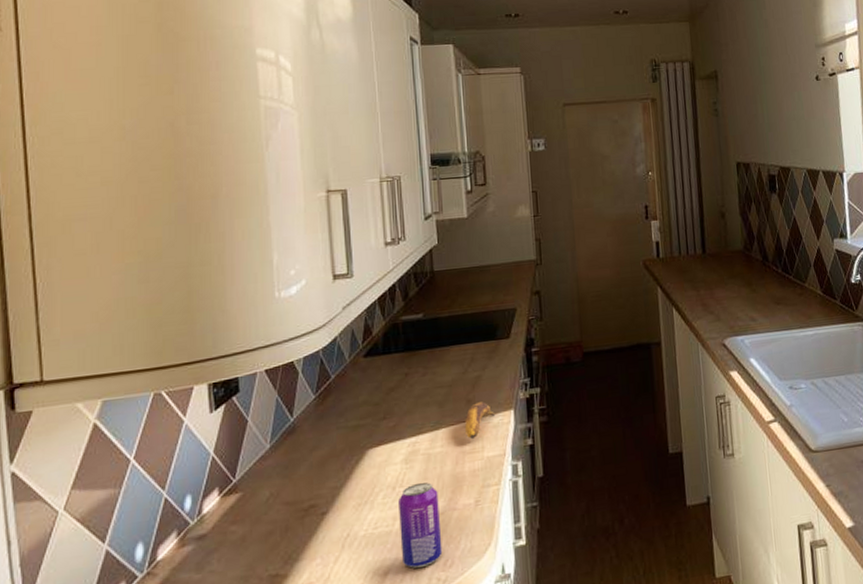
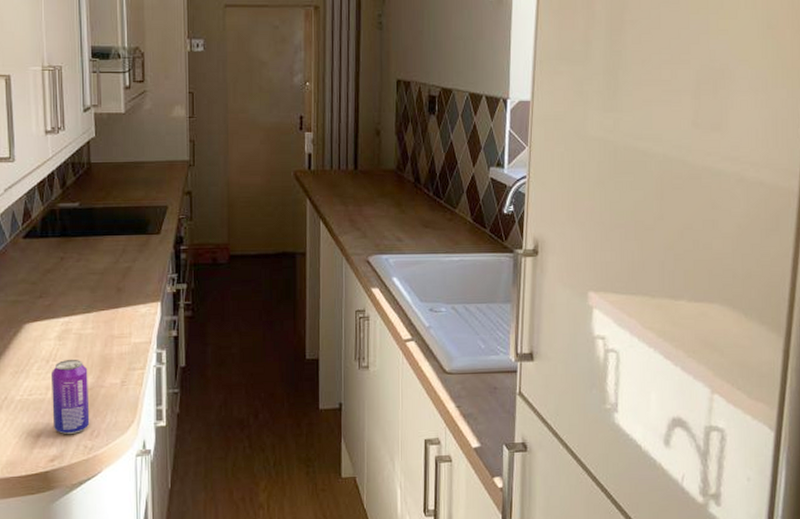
banana: present [464,402,495,439] -> none [114,291,143,325]

